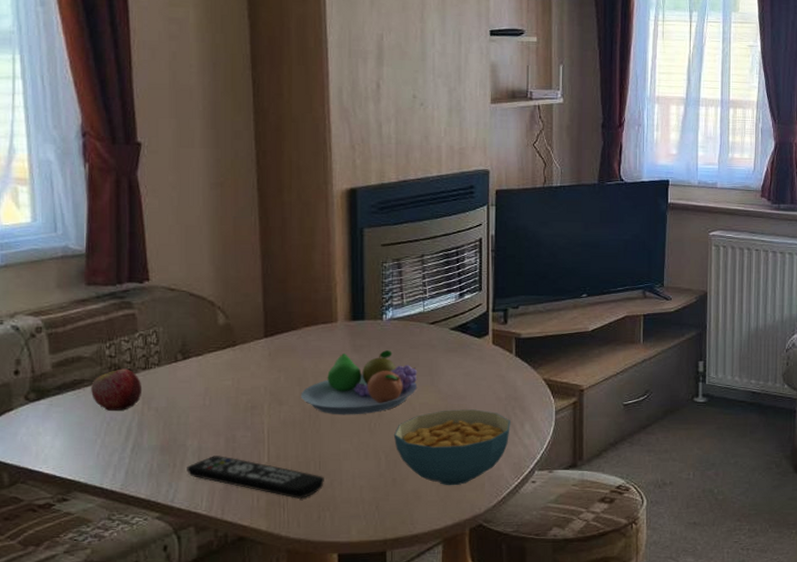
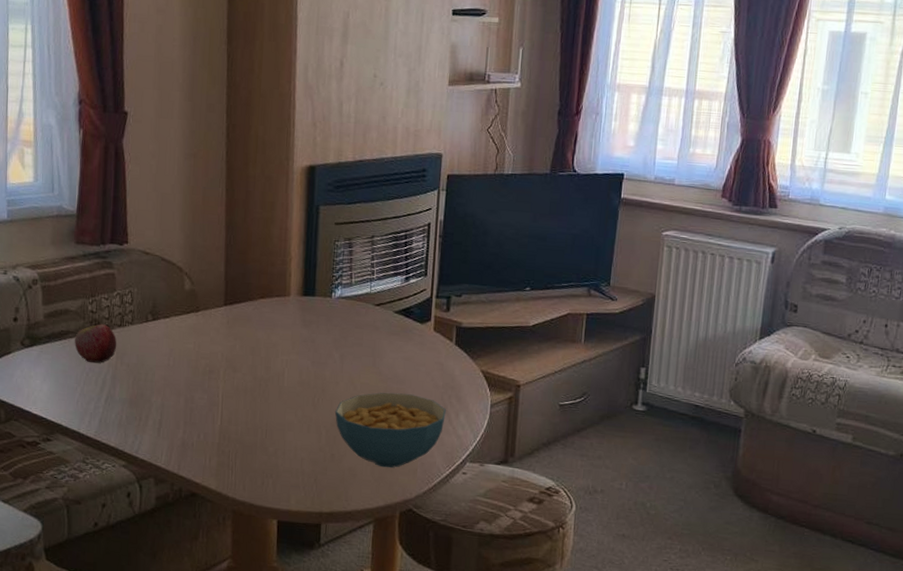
remote control: present [187,456,324,499] -> none [150,414,270,464]
fruit bowl: present [301,350,418,415] -> none [253,327,361,389]

